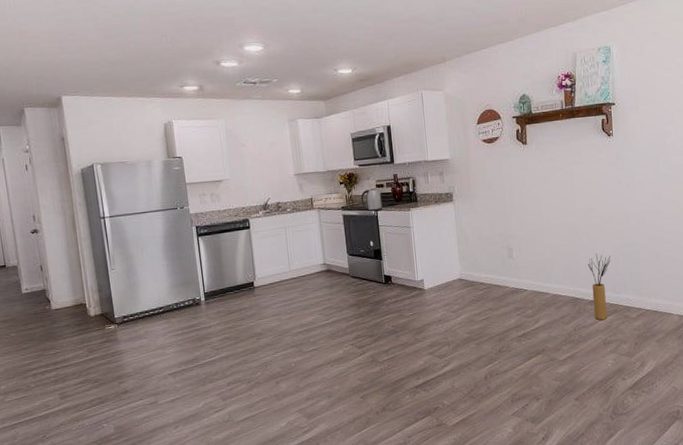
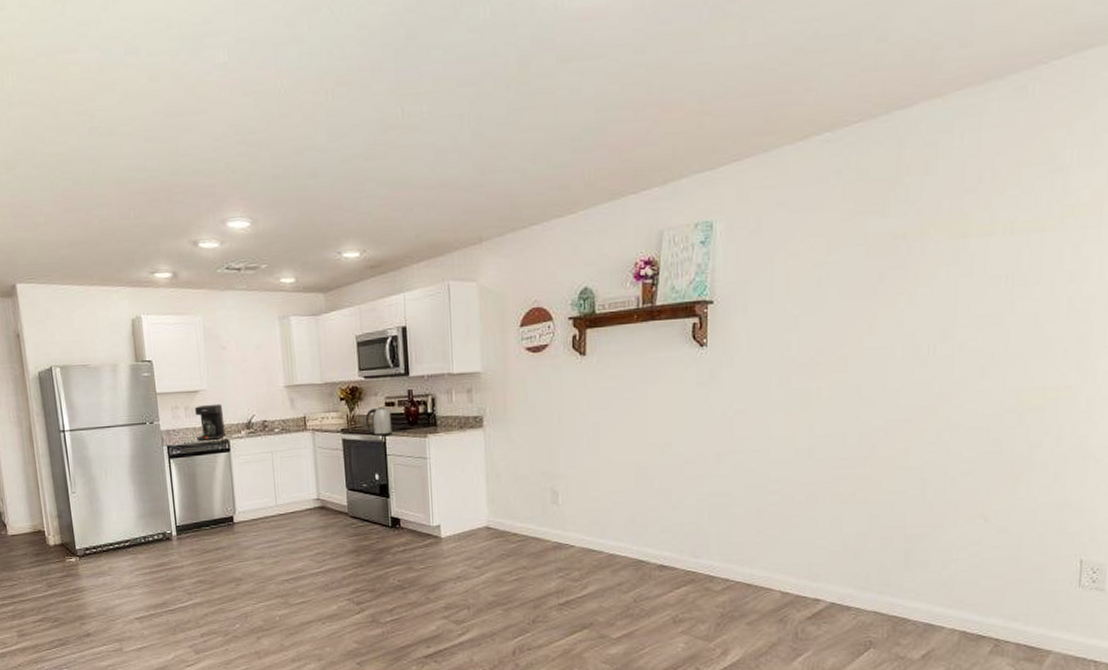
coffee maker: none [219,190,247,221] -> present [195,403,227,441]
vase: present [587,253,611,321] -> none [658,504,691,592]

